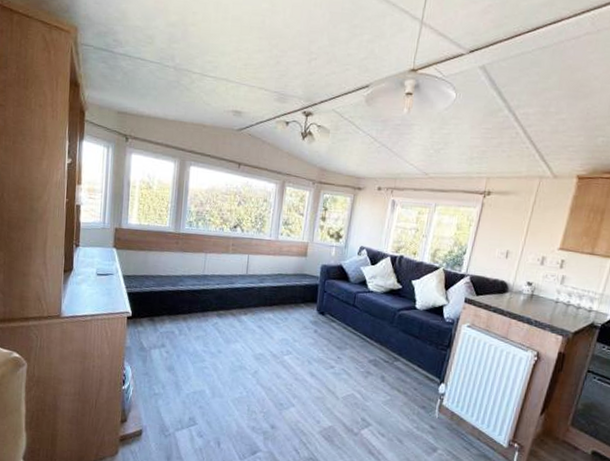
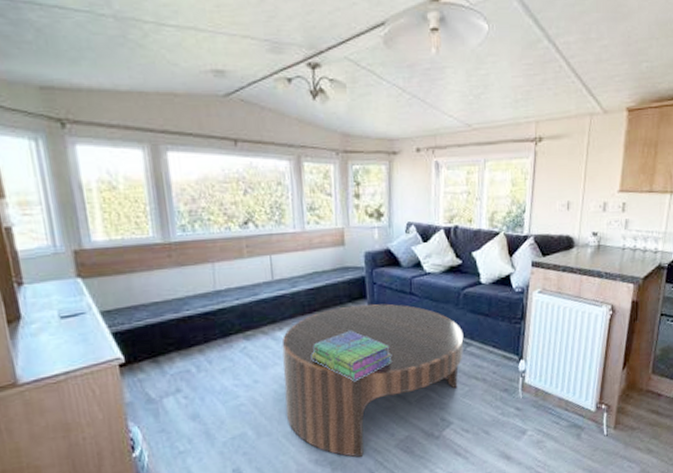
coffee table: none [236,306,394,434] -> present [281,303,464,457]
stack of books: none [265,327,329,369] -> present [312,331,392,381]

